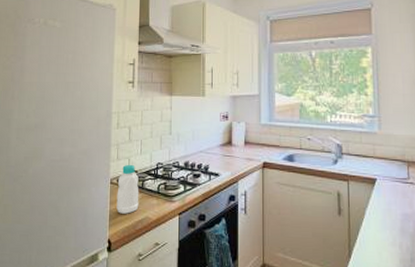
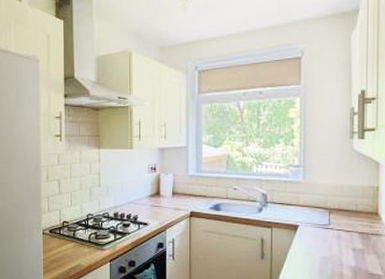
bottle: present [116,164,139,214] -> none [49,215,71,262]

